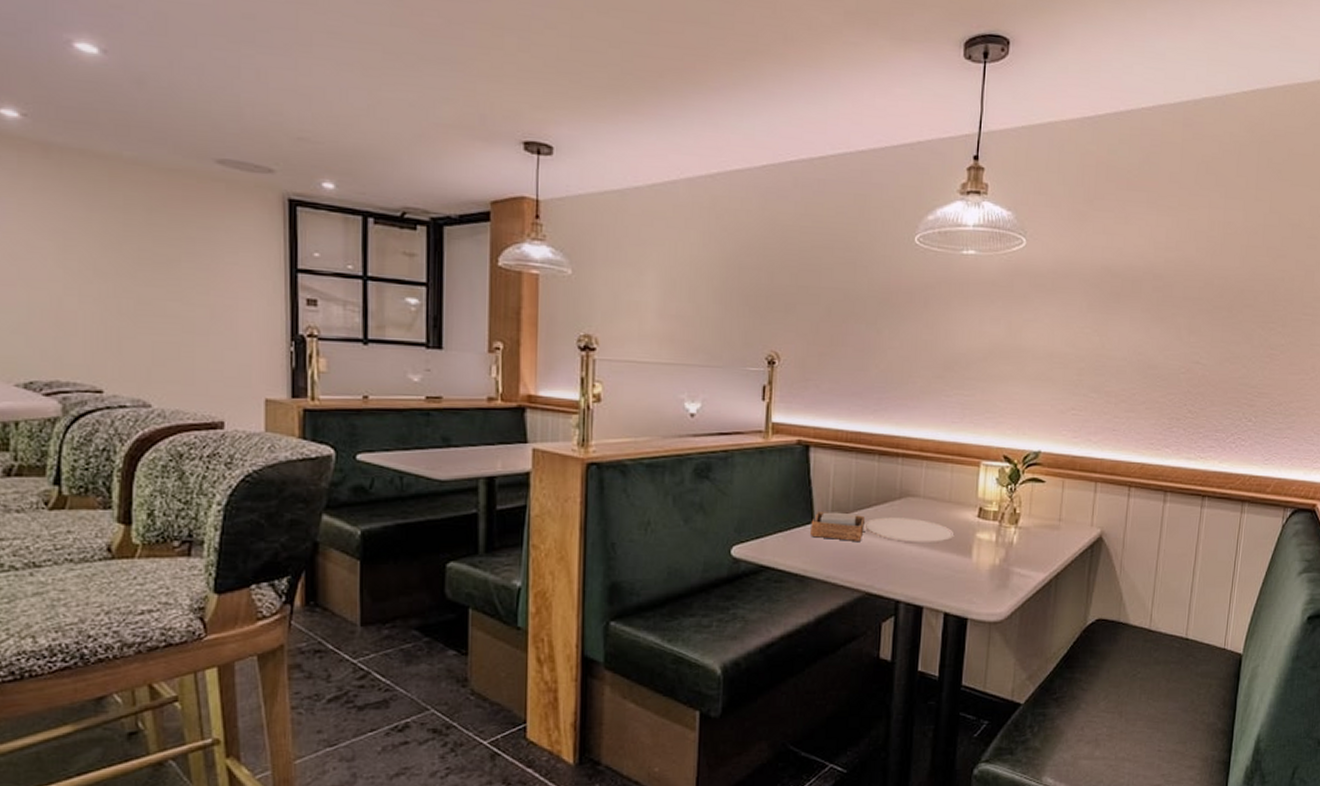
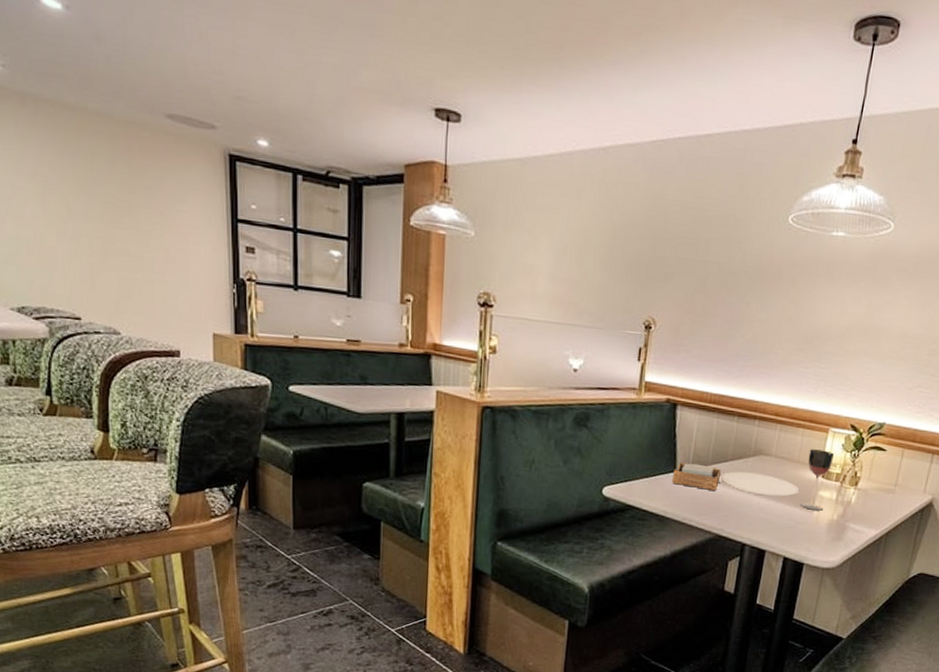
wineglass: none [958,486,990,555] -> present [801,449,835,511]

